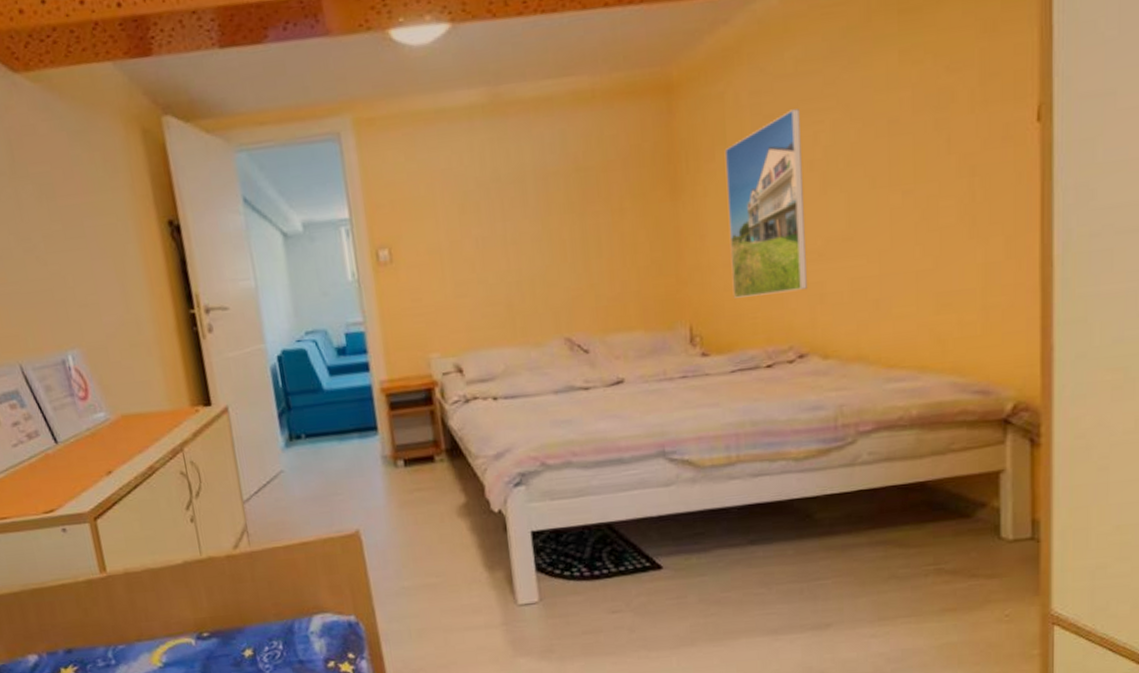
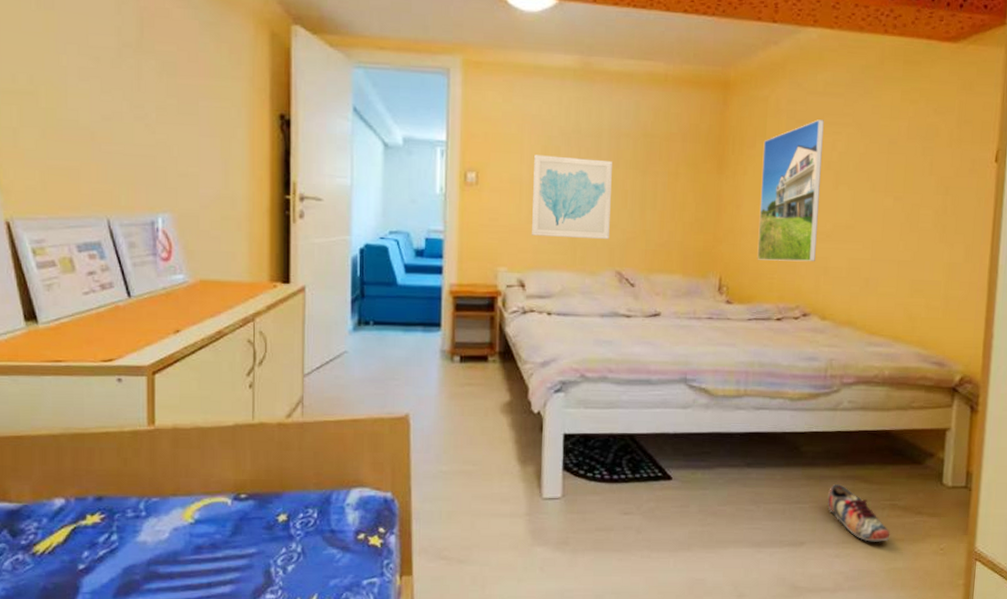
wall art: none [451,208,552,312] -> present [531,155,612,240]
shoe: none [853,553,938,616] -> present [827,484,890,542]

